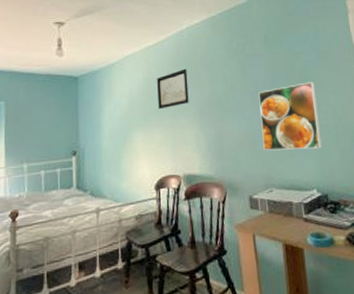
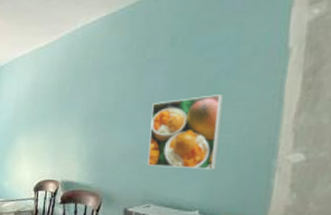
wall art: present [157,68,189,110] -> none [44,73,77,116]

